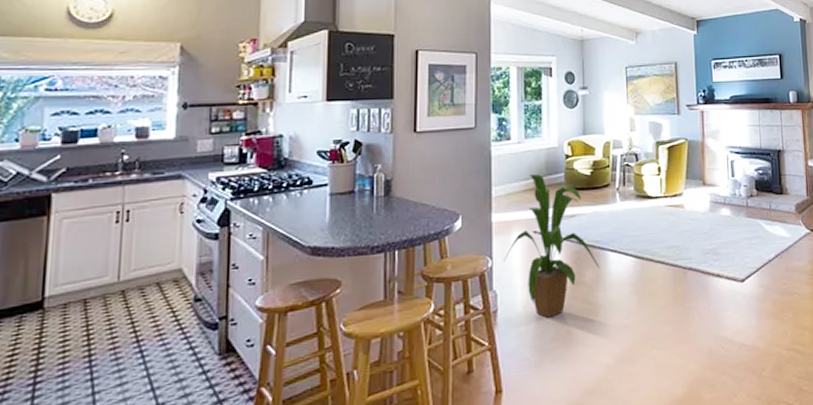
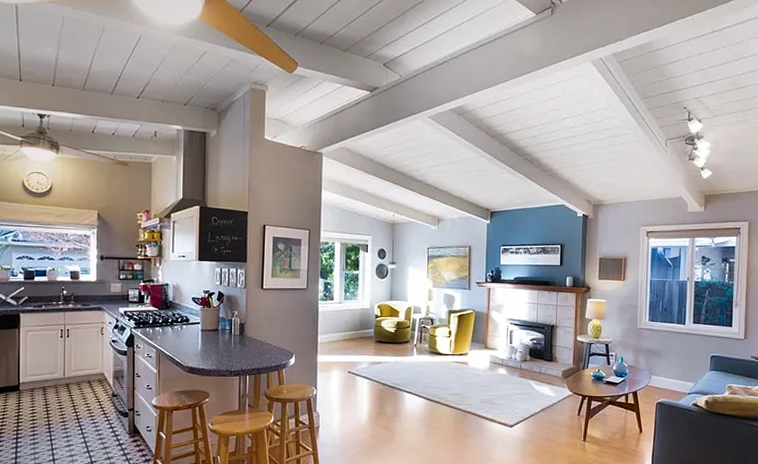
house plant: present [504,174,600,318] -> none [325,328,398,436]

